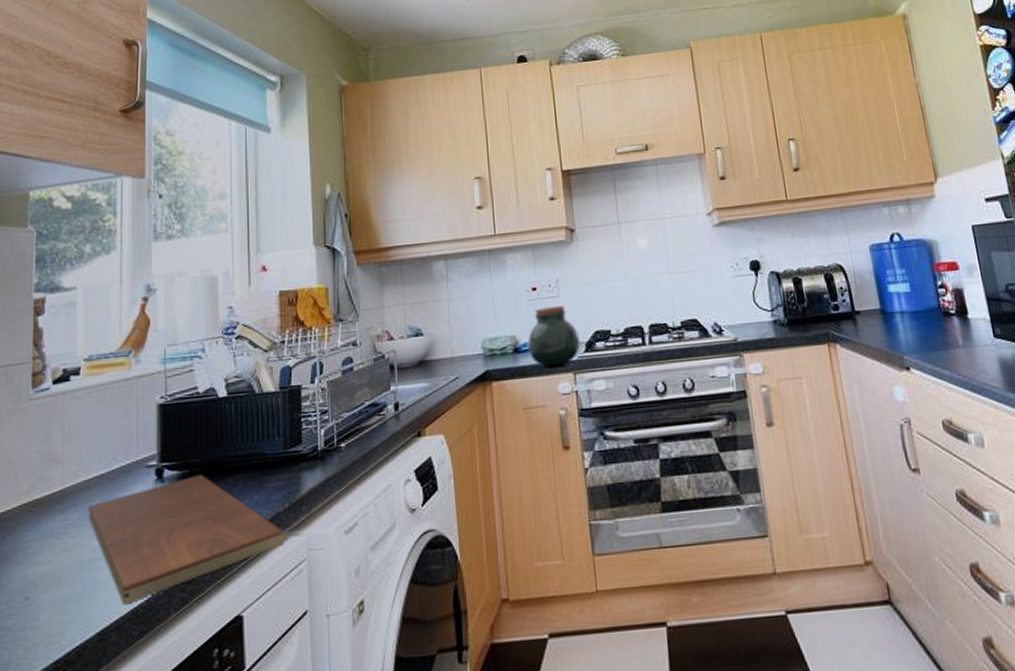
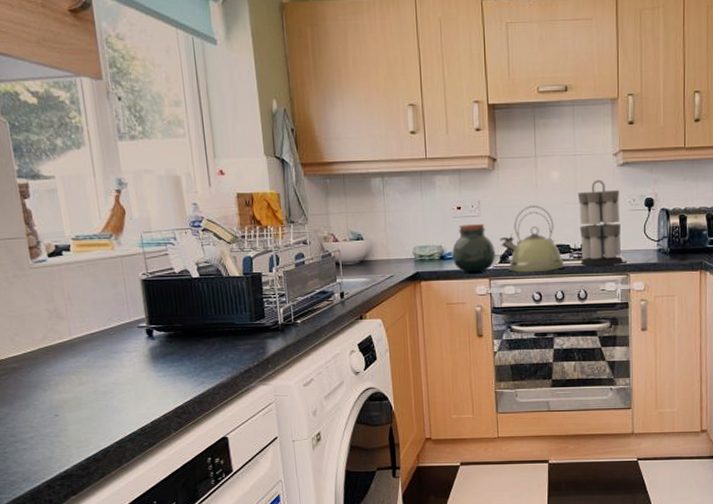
chopping board: present [88,474,288,605] -> none [95,335,258,424]
kettle: none [583,279,664,363] -> present [499,205,565,273]
spice rack: none [670,244,733,348] -> present [577,180,623,266]

